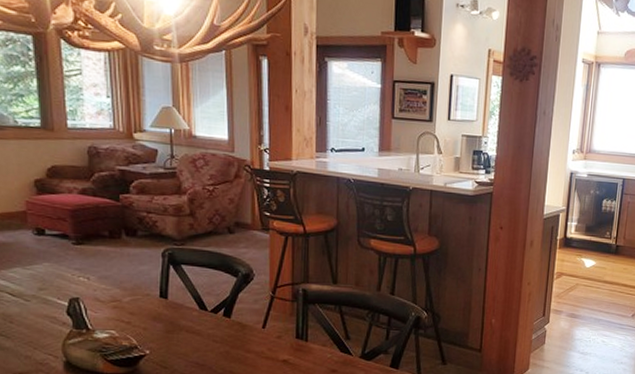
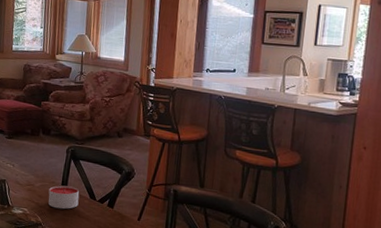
candle: none [143,297,185,326] -> present [48,185,80,209]

